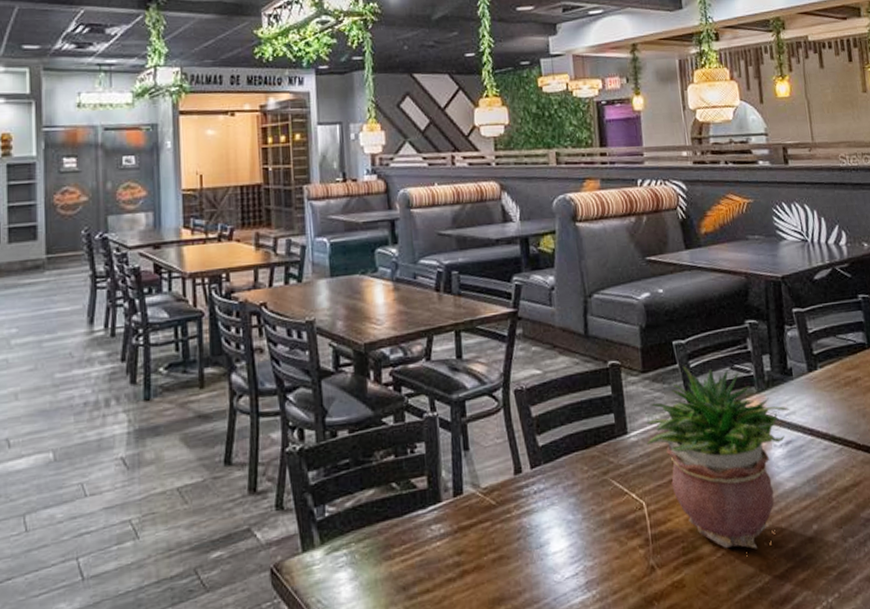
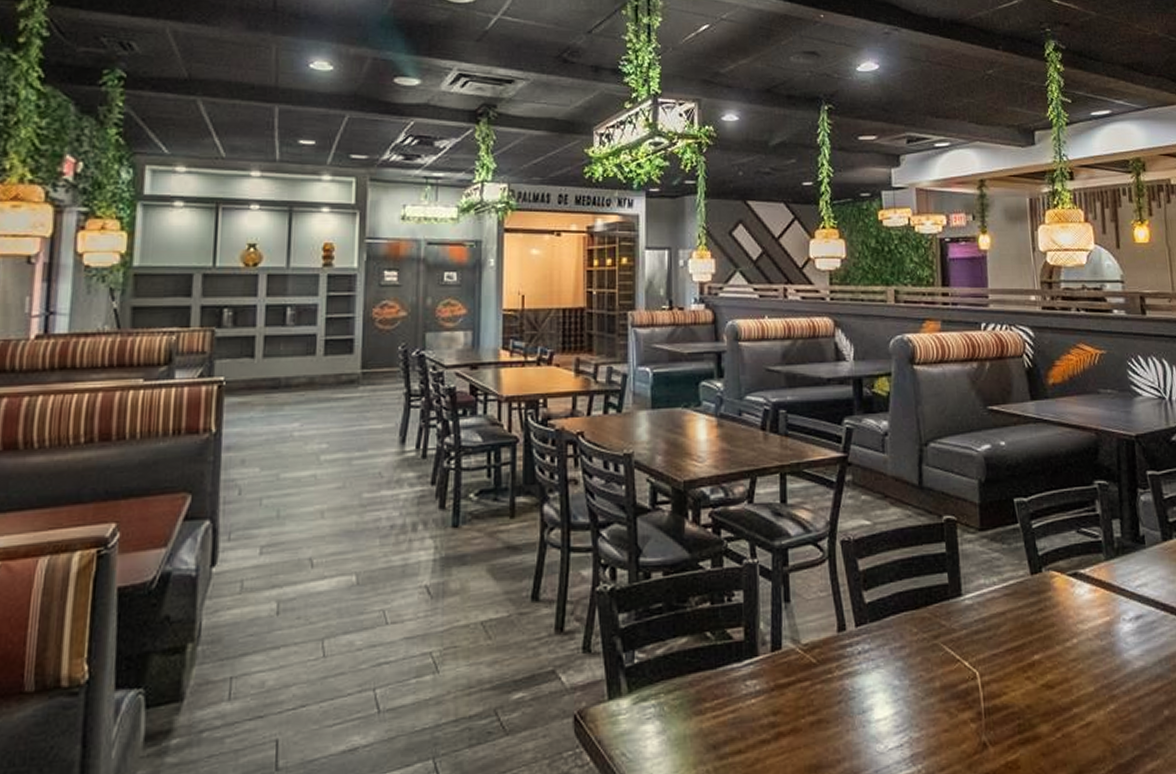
potted plant: present [645,365,790,549] -> none [981,525,1141,733]

